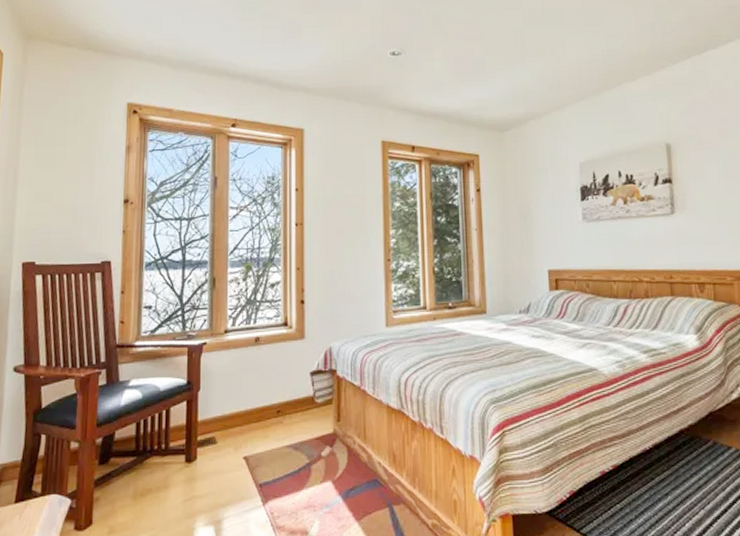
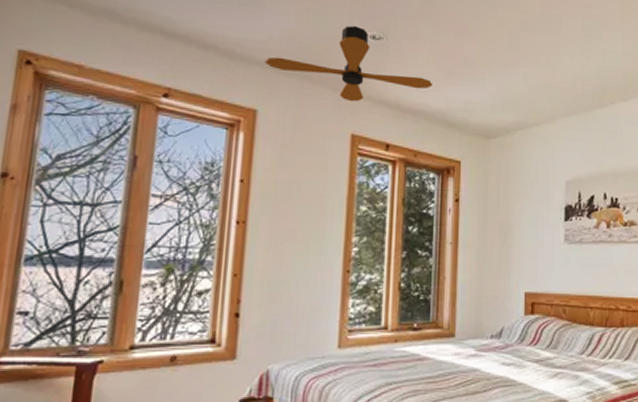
ceiling fan: none [307,46,449,113] -> present [265,25,433,102]

